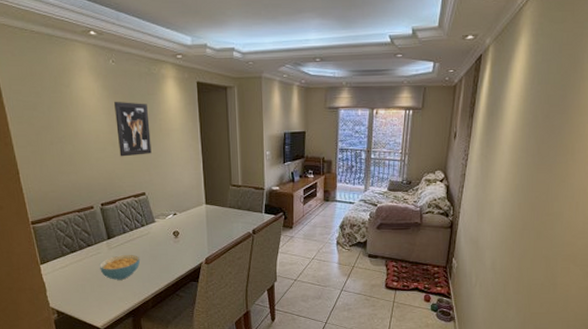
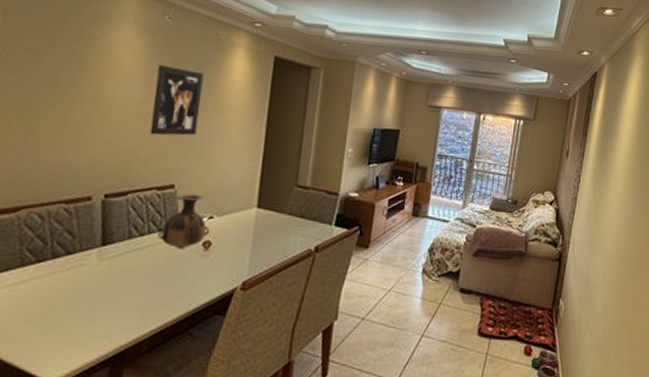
cereal bowl: present [99,254,141,280] -> none [76,269,145,308]
vase: none [142,198,177,238] -> present [157,193,211,250]

